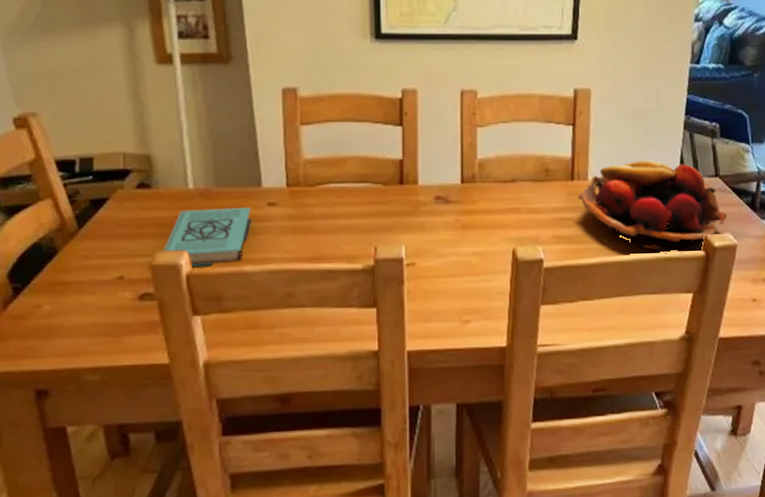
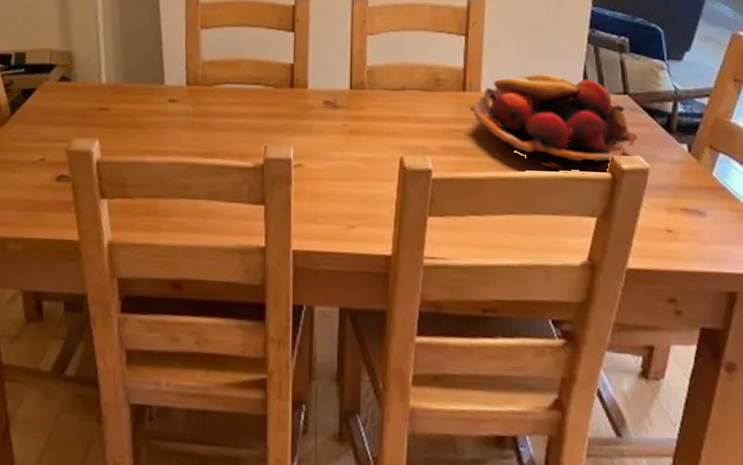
book: present [162,206,252,266] -> none [77,102,155,154]

